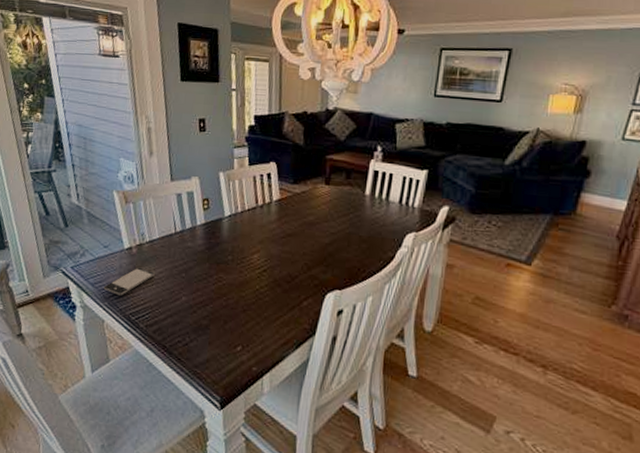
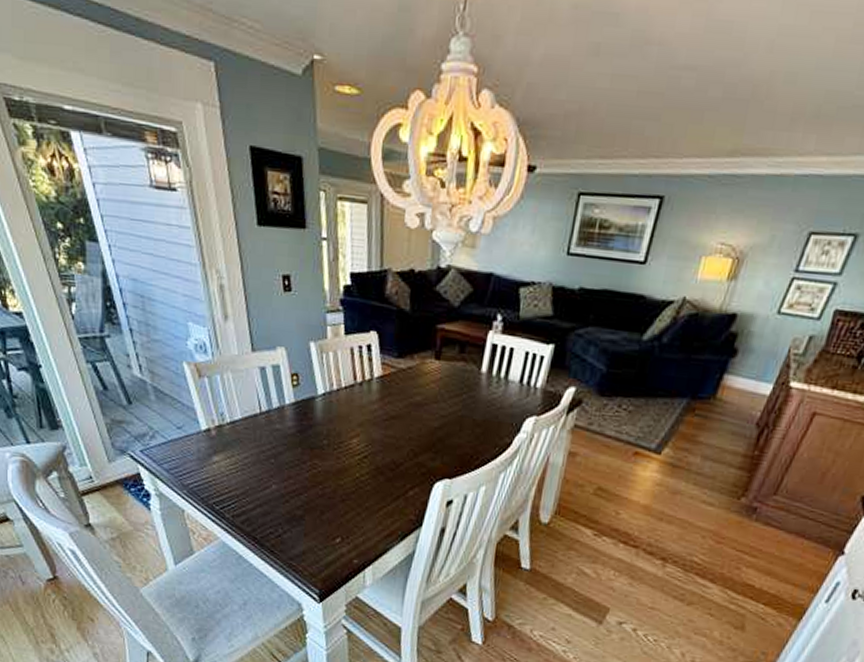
smartphone: present [103,267,155,296] -> none [180,451,239,483]

